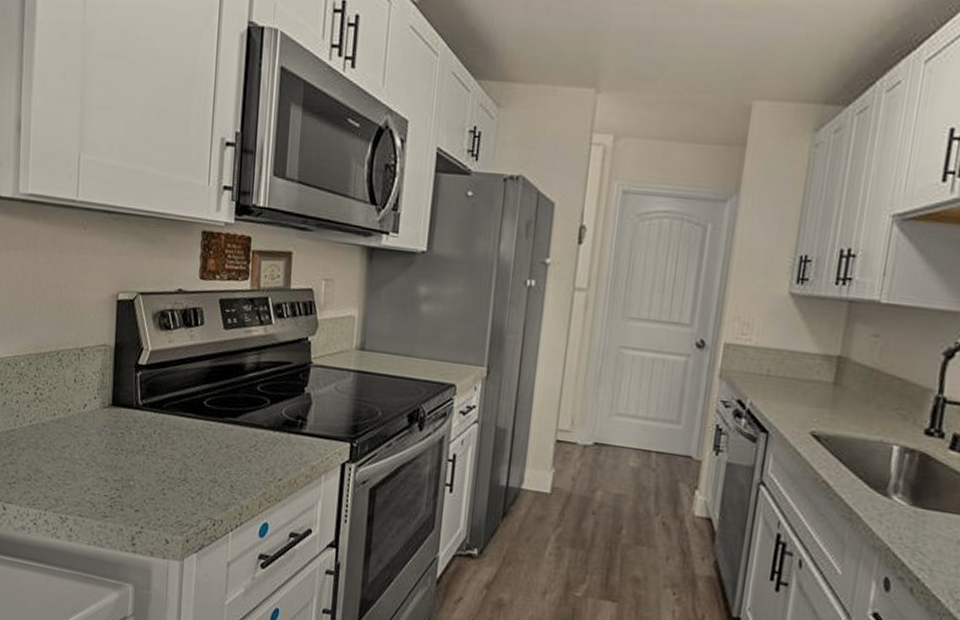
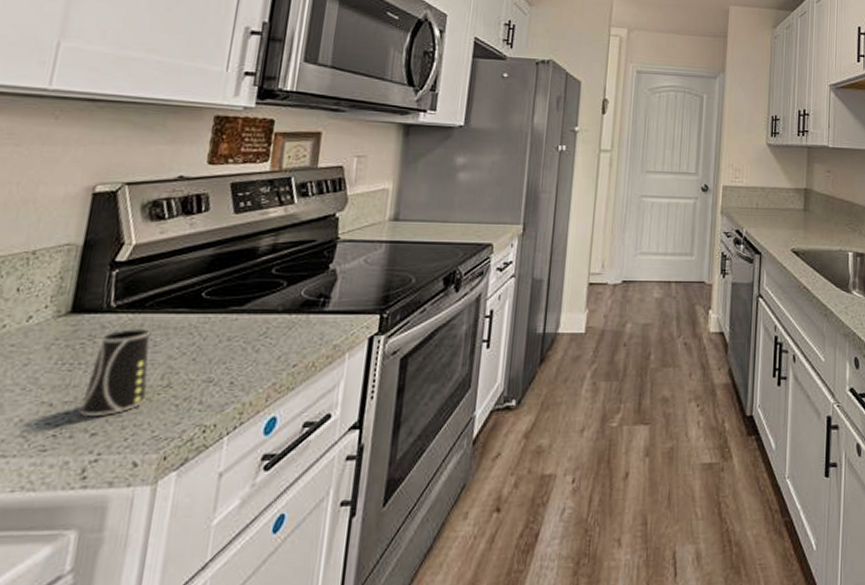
cup: none [125,426,170,497] -> present [79,329,150,416]

